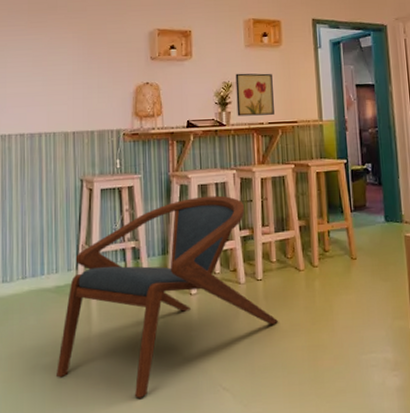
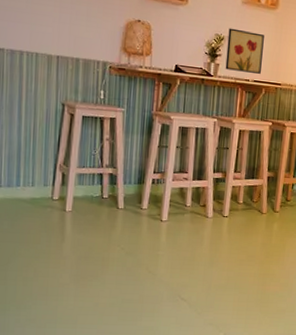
armchair: present [57,195,279,398] -> none [28,137,238,299]

